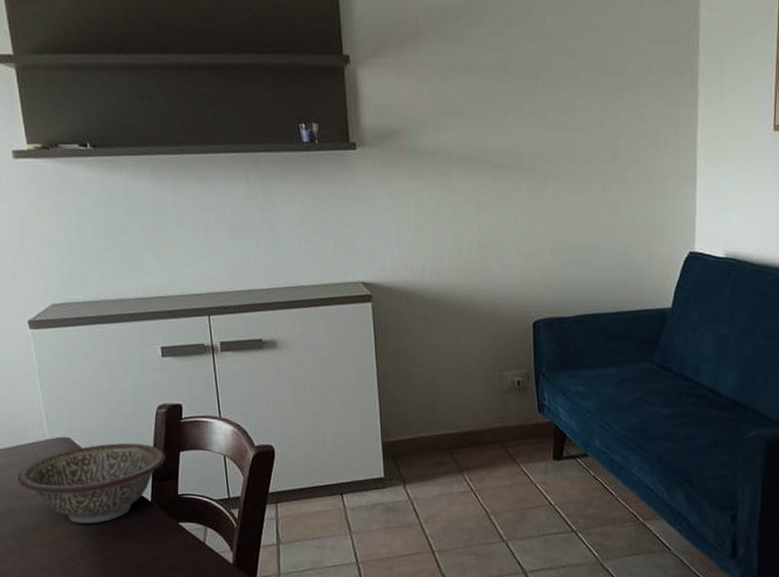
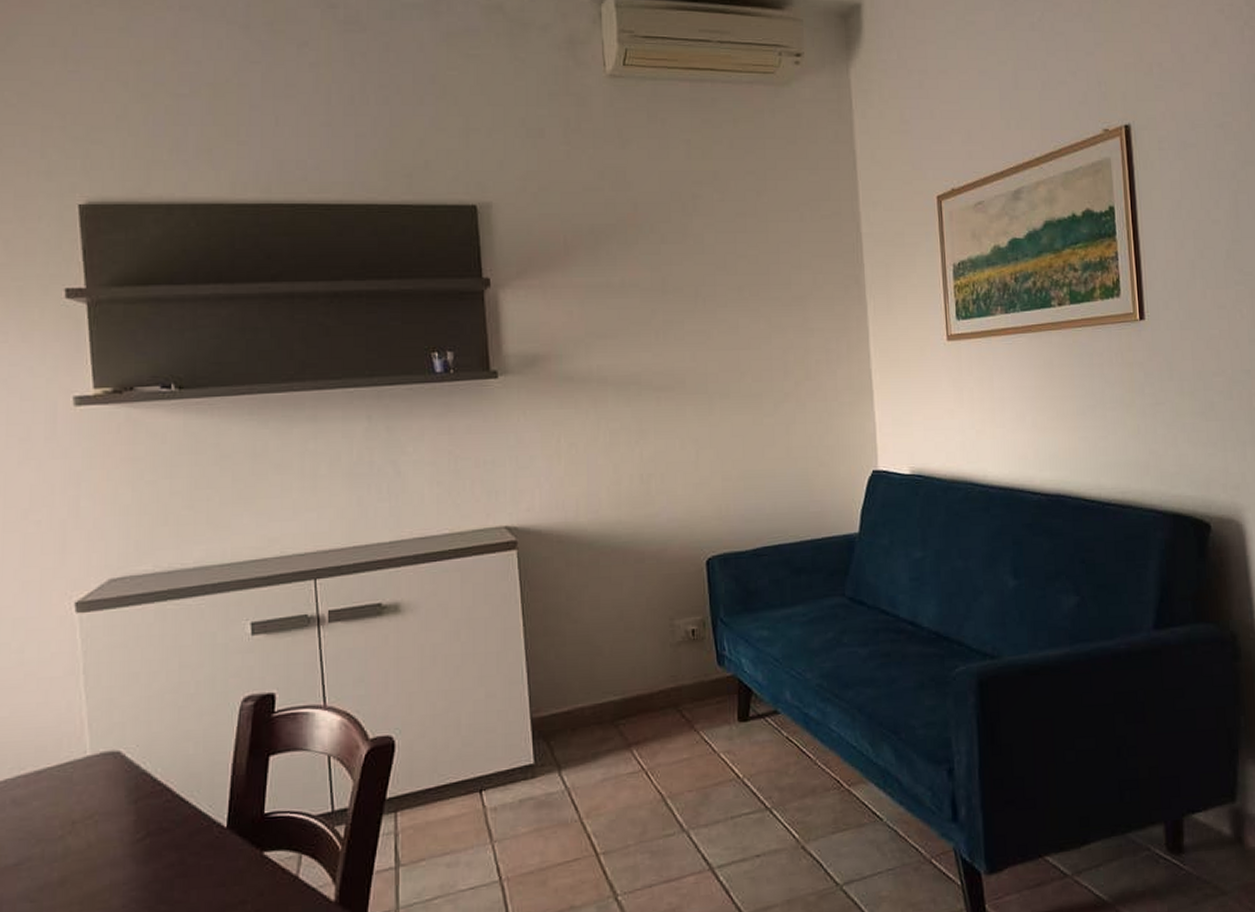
decorative bowl: present [17,443,165,524] -> none [41,750,250,869]

